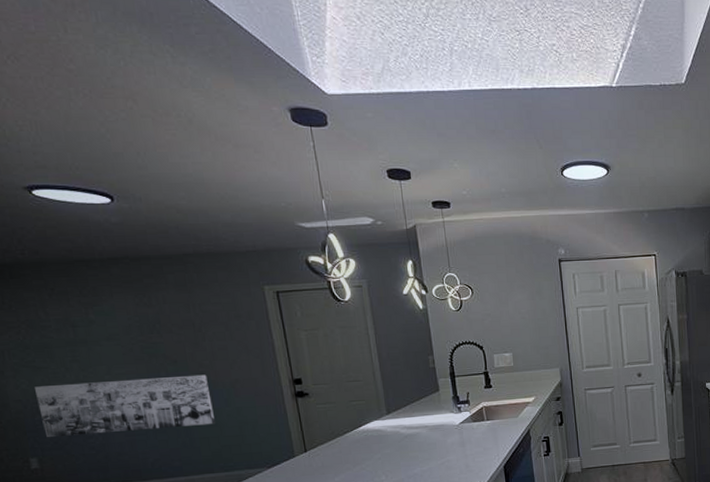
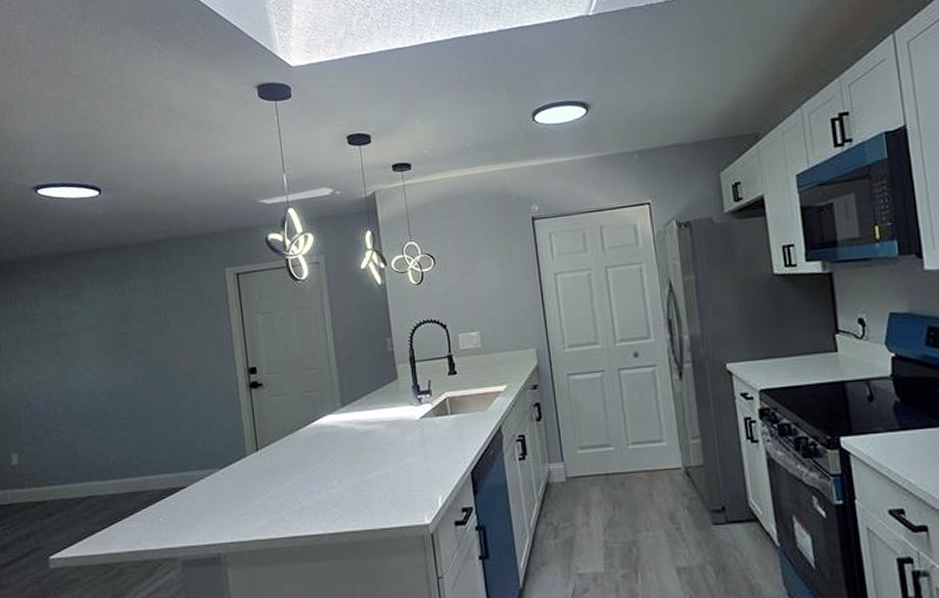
wall art: present [35,374,215,438] -> none [22,364,173,433]

